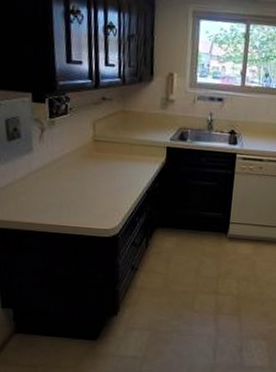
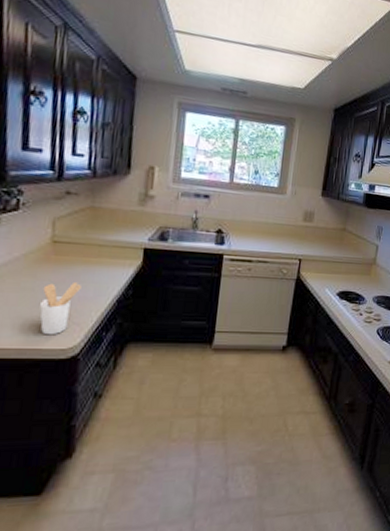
utensil holder: none [88,174,118,218] -> present [40,281,81,336]

